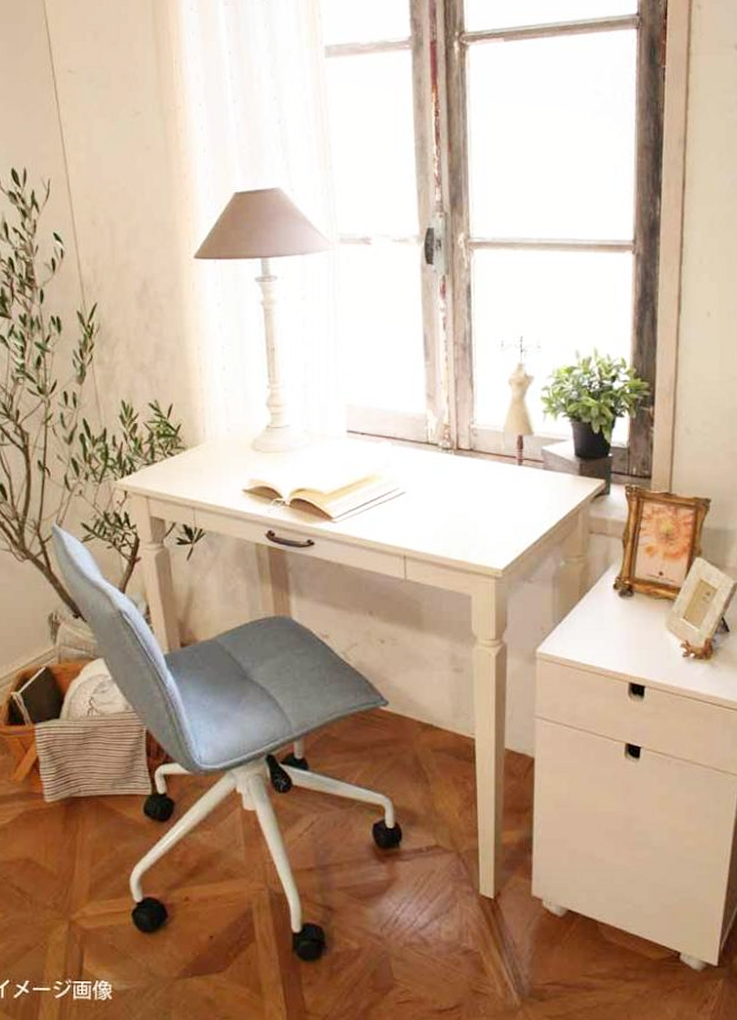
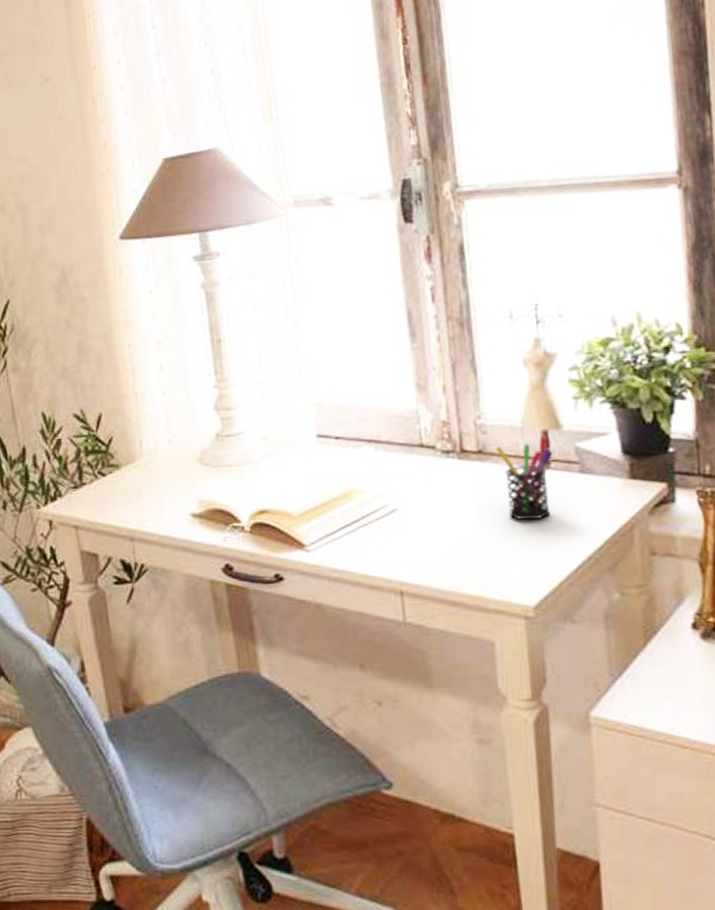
pen holder: none [483,440,525,503] -> present [495,437,554,520]

